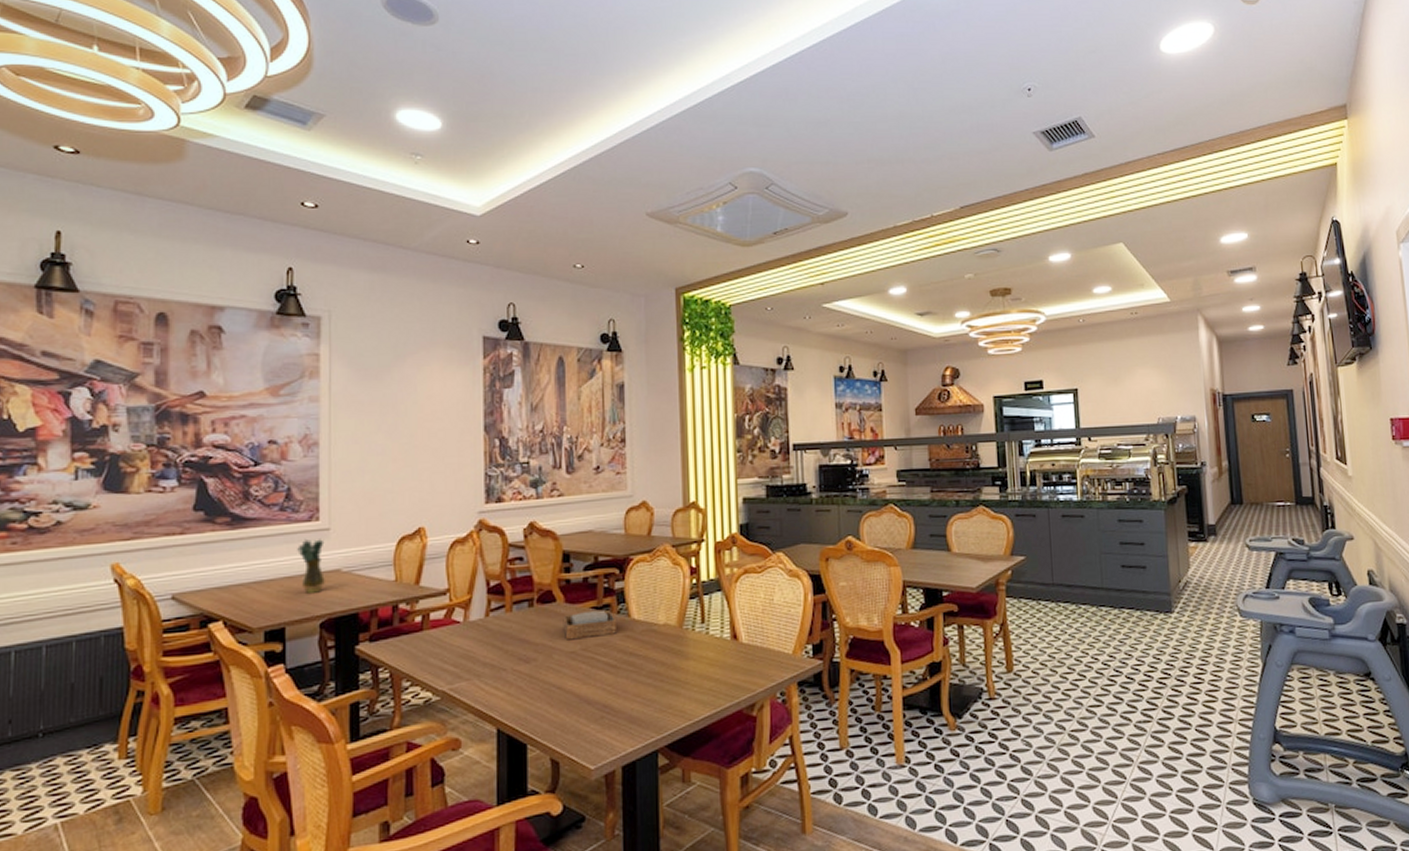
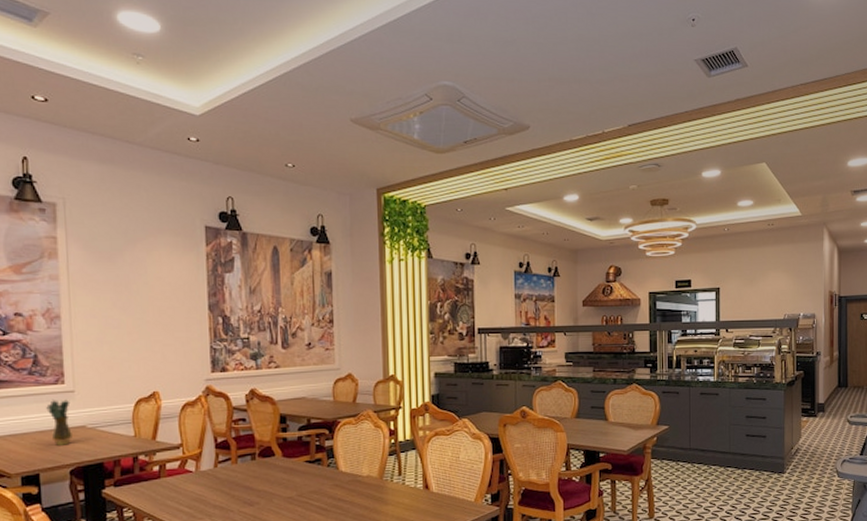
napkin holder: present [563,610,616,640] -> none [281,464,327,488]

